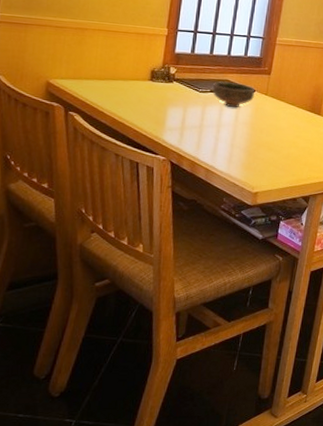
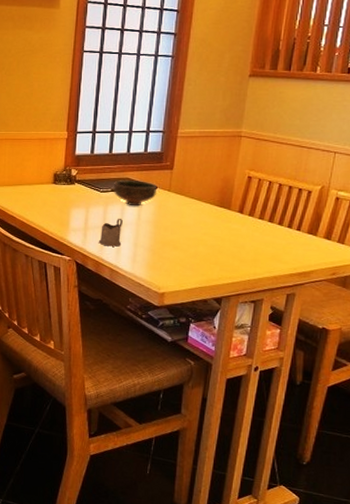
tea glass holder: none [195,118,220,147] -> present [98,218,123,247]

